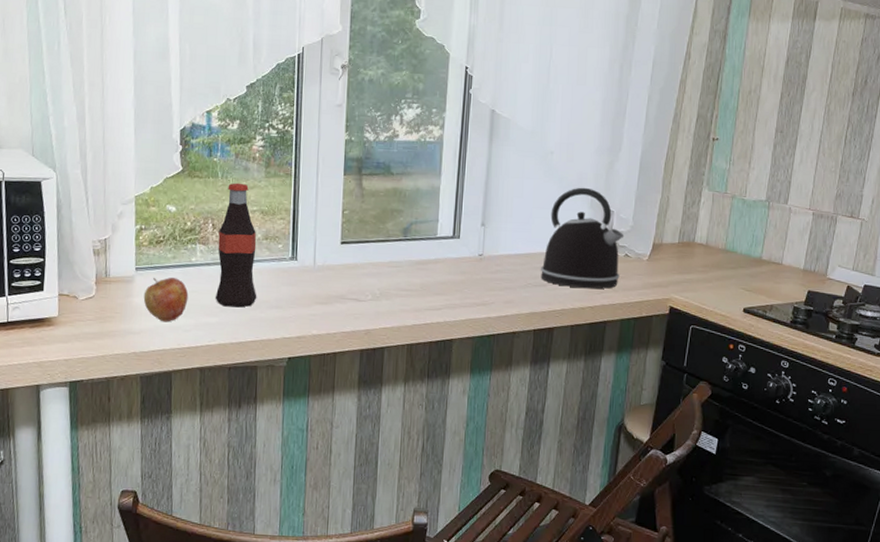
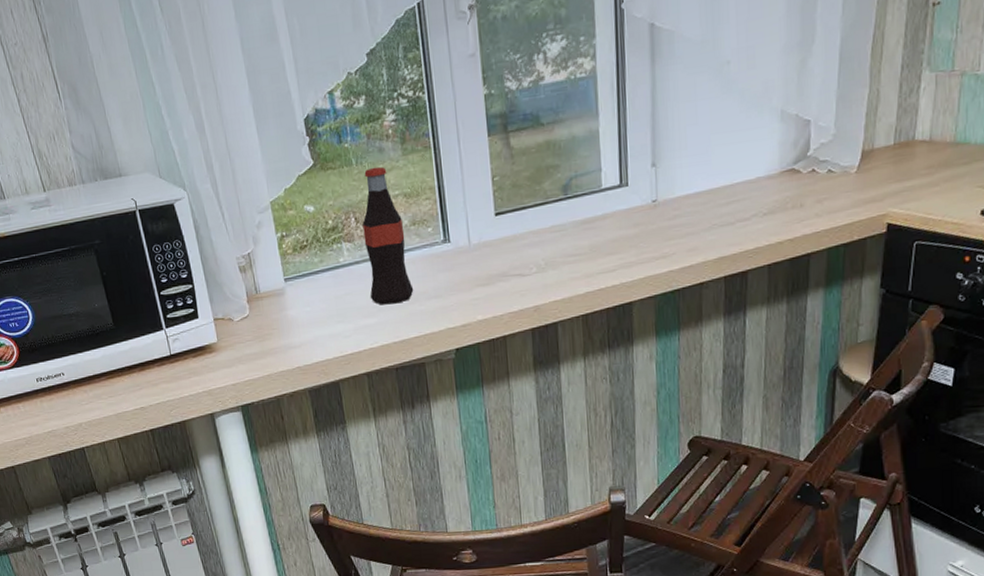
apple: present [143,278,189,322] -> none [297,283,343,331]
kettle: present [541,187,625,289] -> none [727,97,826,221]

